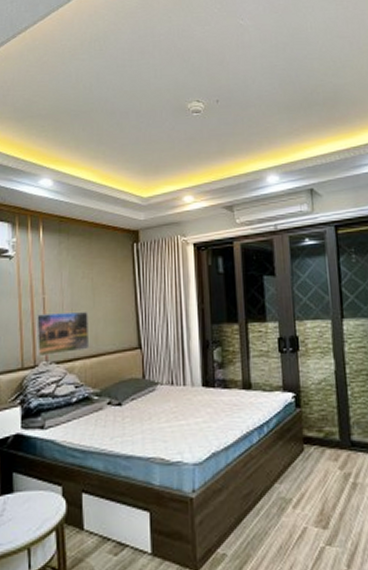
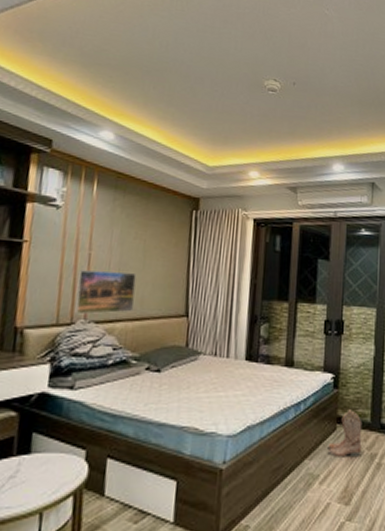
boots: none [297,428,334,479] -> present [327,409,363,458]

